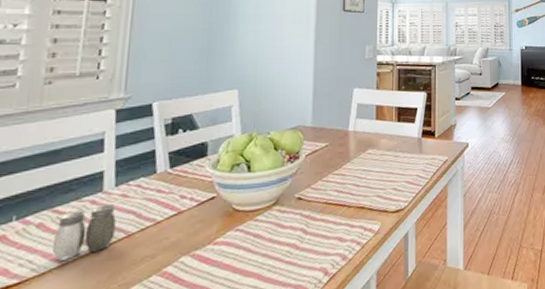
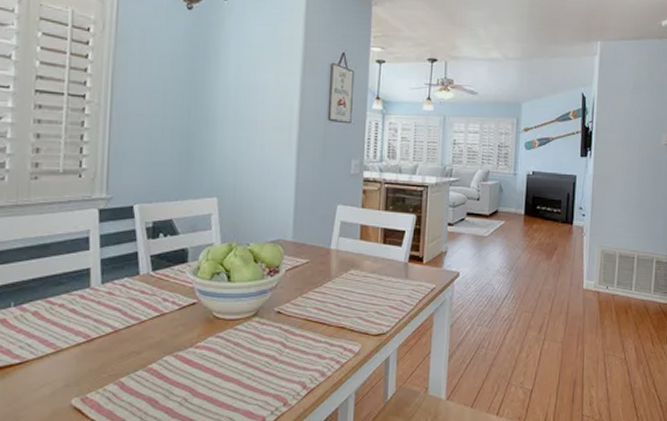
salt and pepper shaker: present [52,204,116,261] -> none [47,300,104,347]

